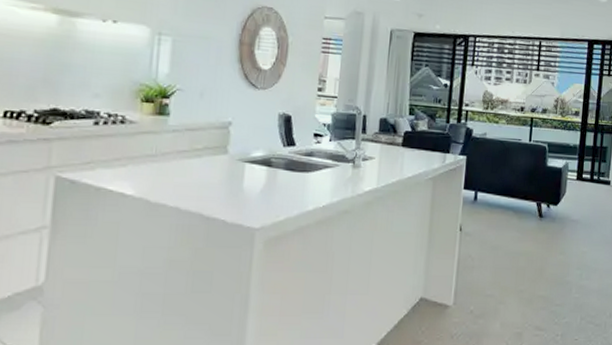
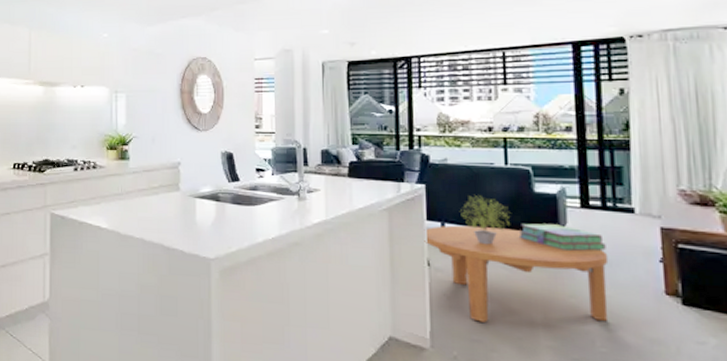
coffee table: none [459,194,589,279] -> present [424,225,609,322]
potted plant: none [491,168,527,211] -> present [460,196,509,245]
stack of books: none [531,192,589,216] -> present [518,223,606,251]

